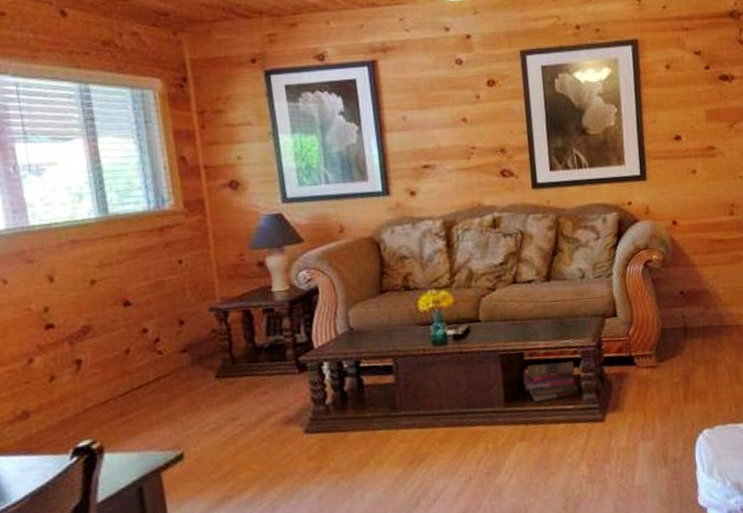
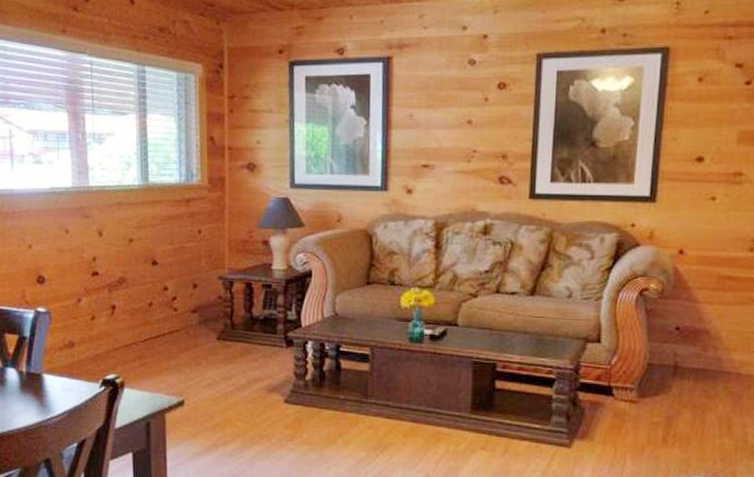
books: present [523,361,579,404] -> none [492,377,548,417]

